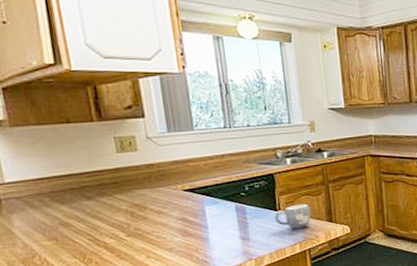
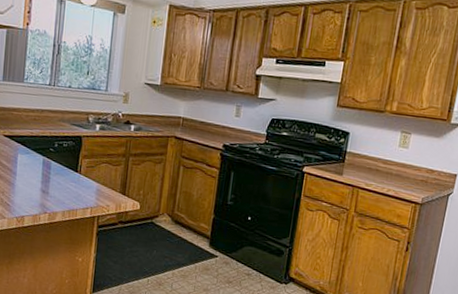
mug: present [274,203,311,229] -> none [74,170,108,195]

